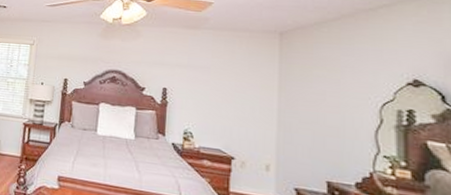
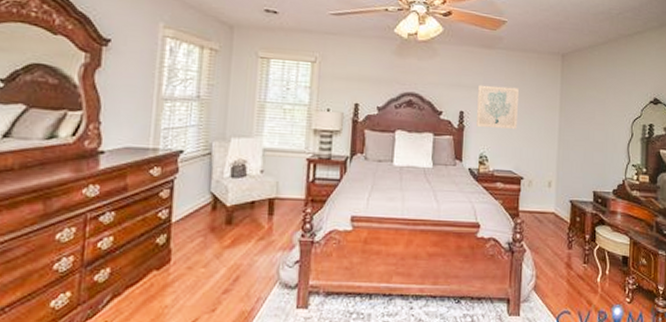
wall art: none [180,63,228,107] -> present [476,84,519,129]

